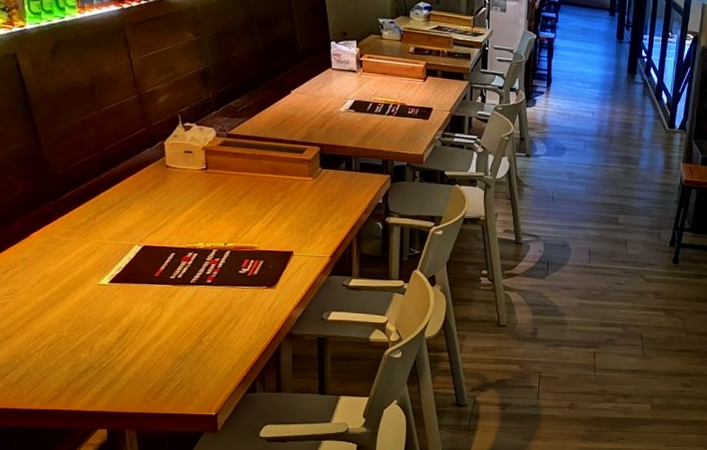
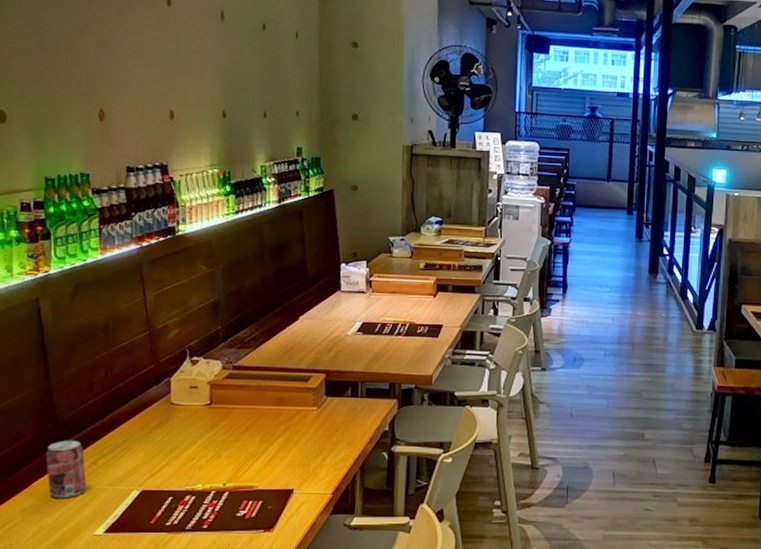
beverage can: none [41,195,87,250] -> present [45,440,87,498]

